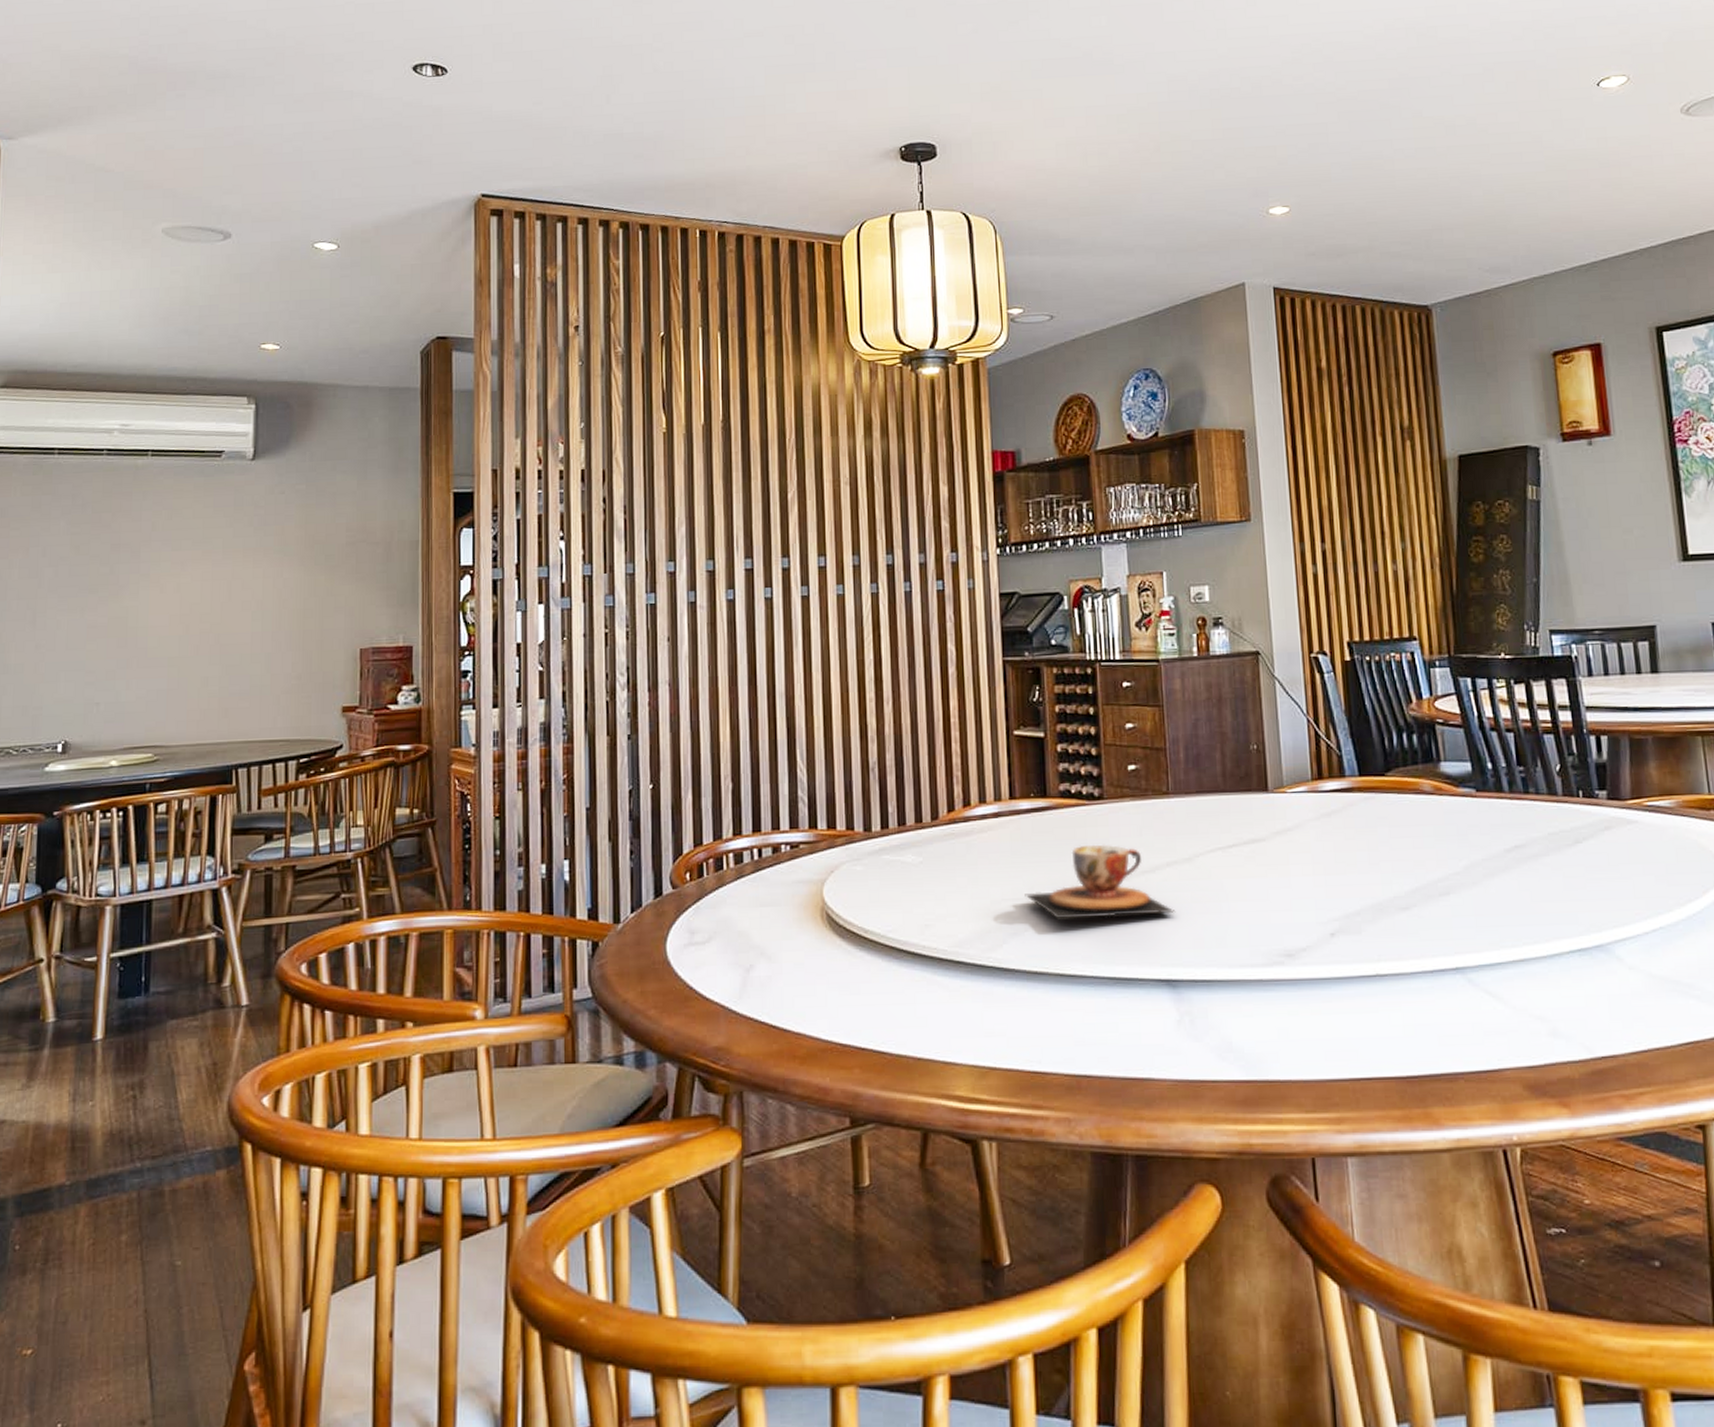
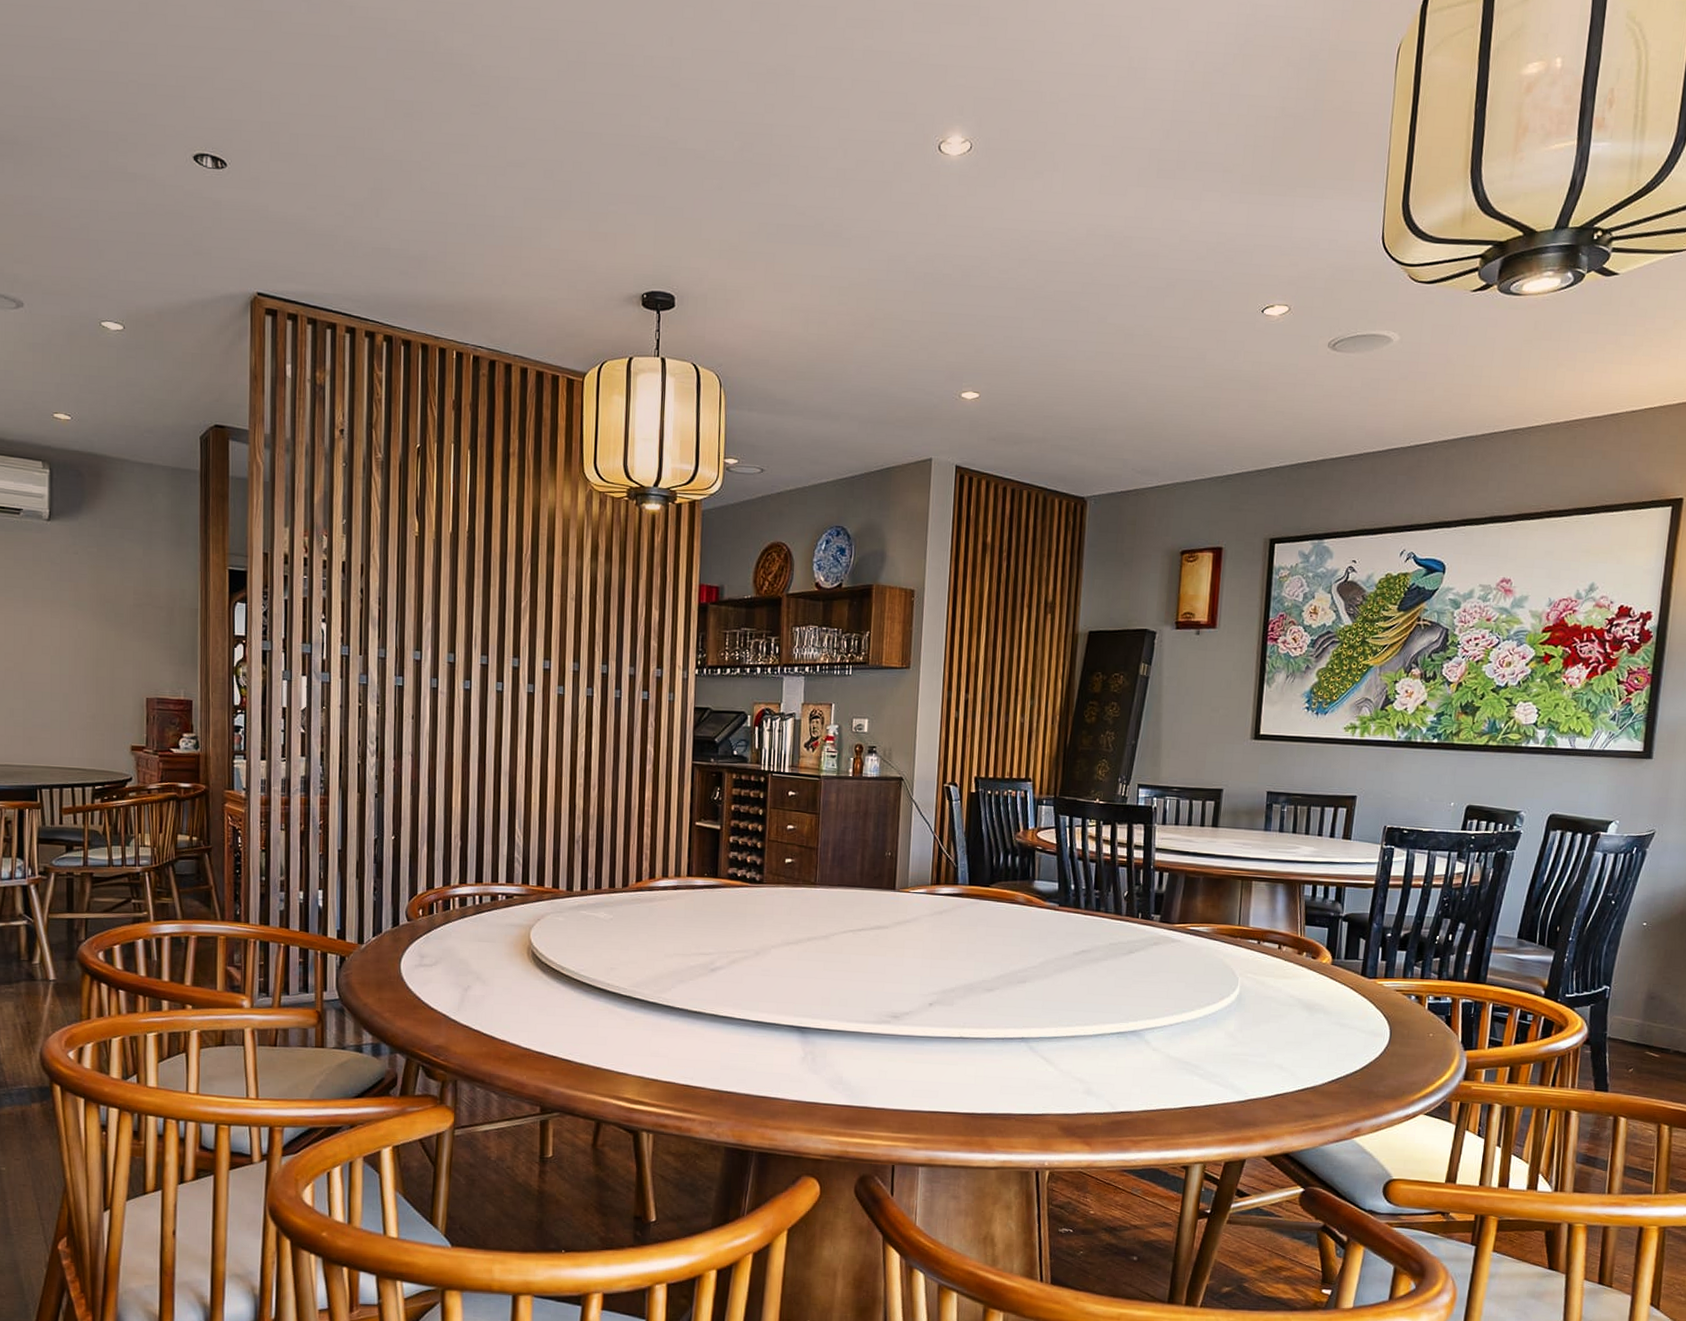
teacup: present [1024,844,1176,920] -> none [692,918,811,977]

